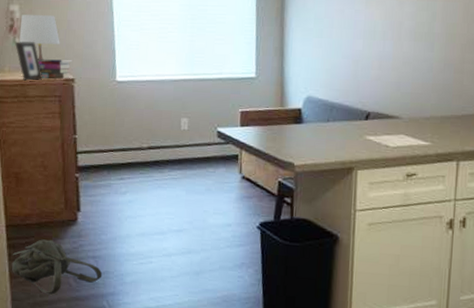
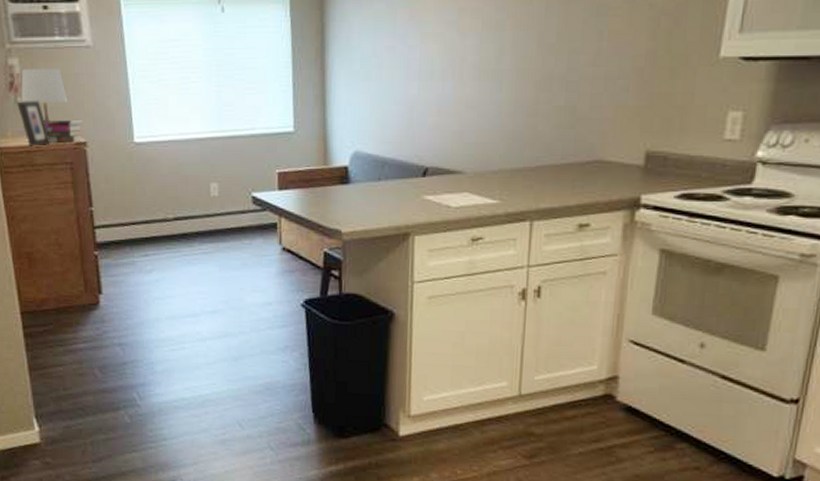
backpack: present [11,239,103,295] -> none [30,326,131,388]

